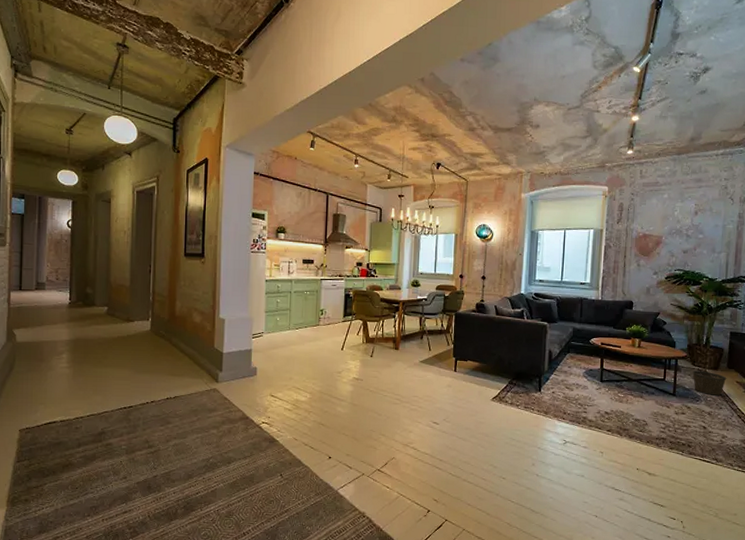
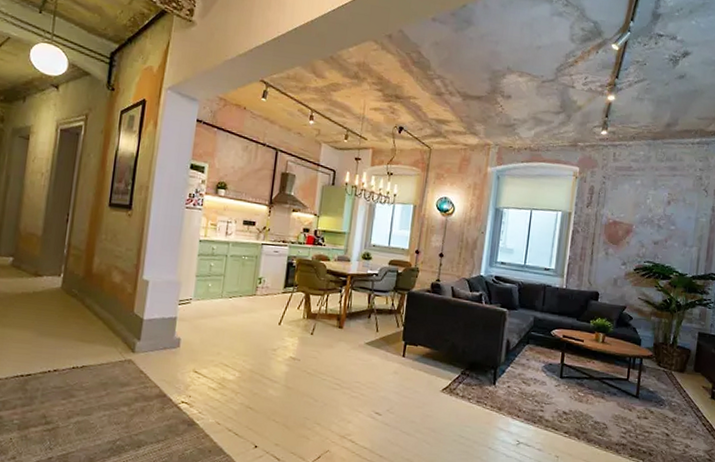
basket: present [692,370,727,396] -> none [657,371,693,401]

